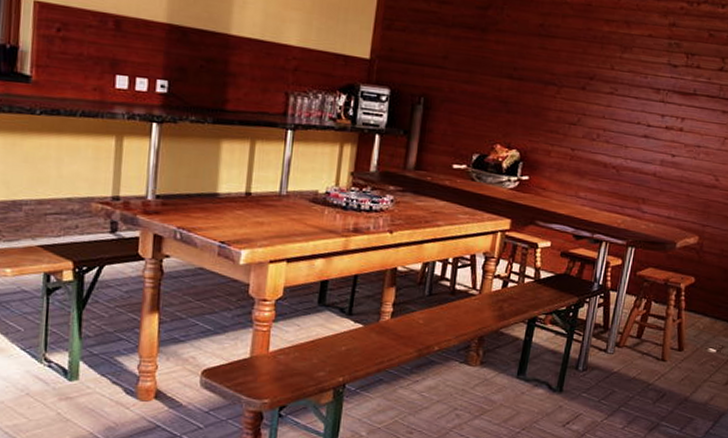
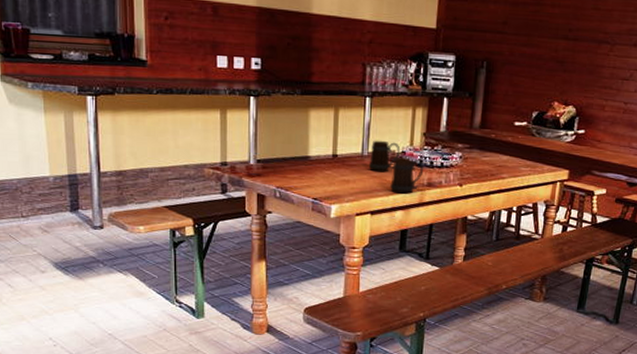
beer mug: none [287,178,325,215] -> present [369,140,401,172]
beer mug: none [310,198,351,240] -> present [390,157,424,194]

